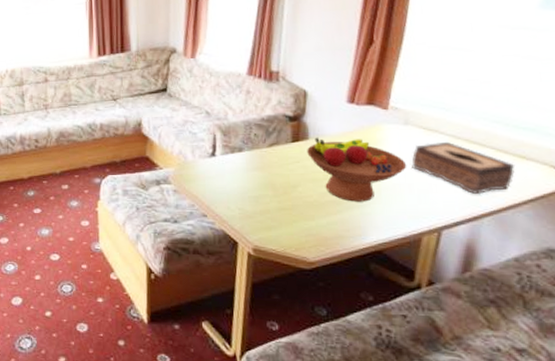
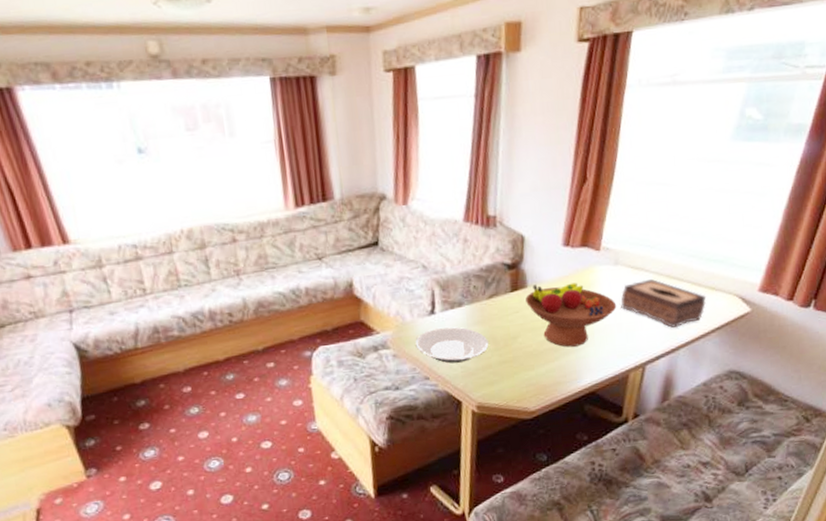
plate: none [195,169,268,204] -> present [415,326,489,364]

